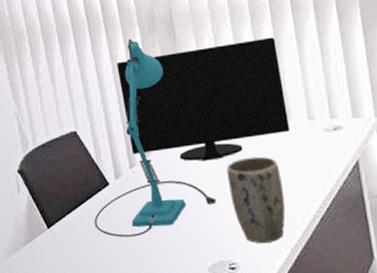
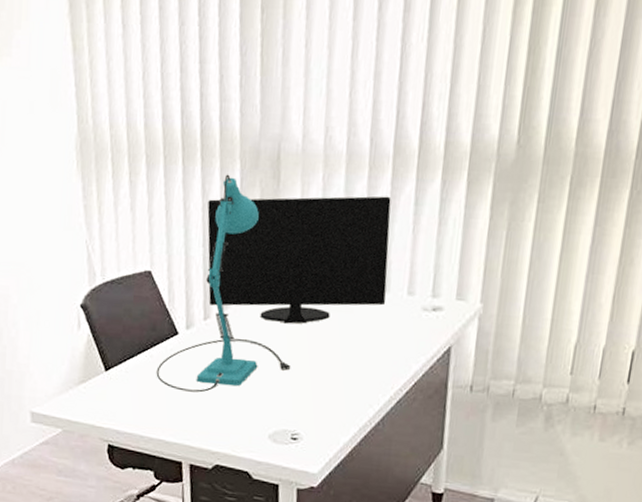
plant pot: present [226,156,286,243] -> none [306,326,365,418]

